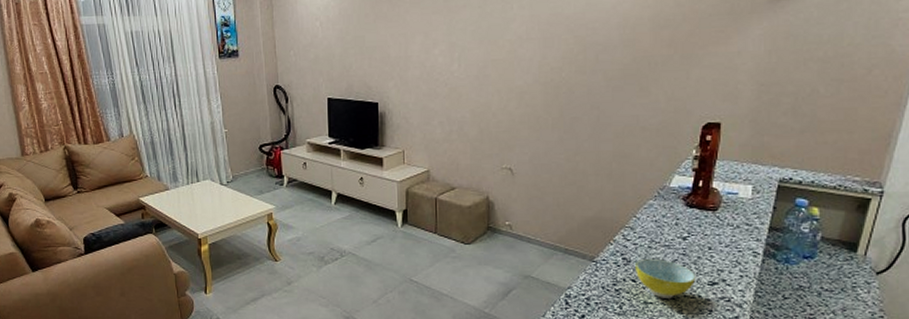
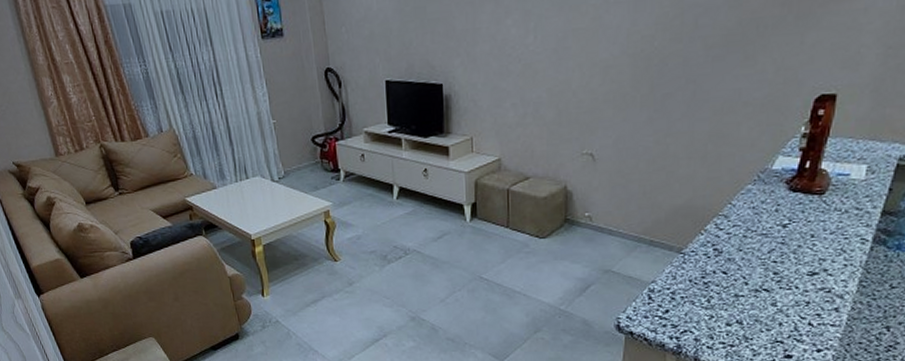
bowl: present [635,259,696,298] -> none [727,249,795,291]

